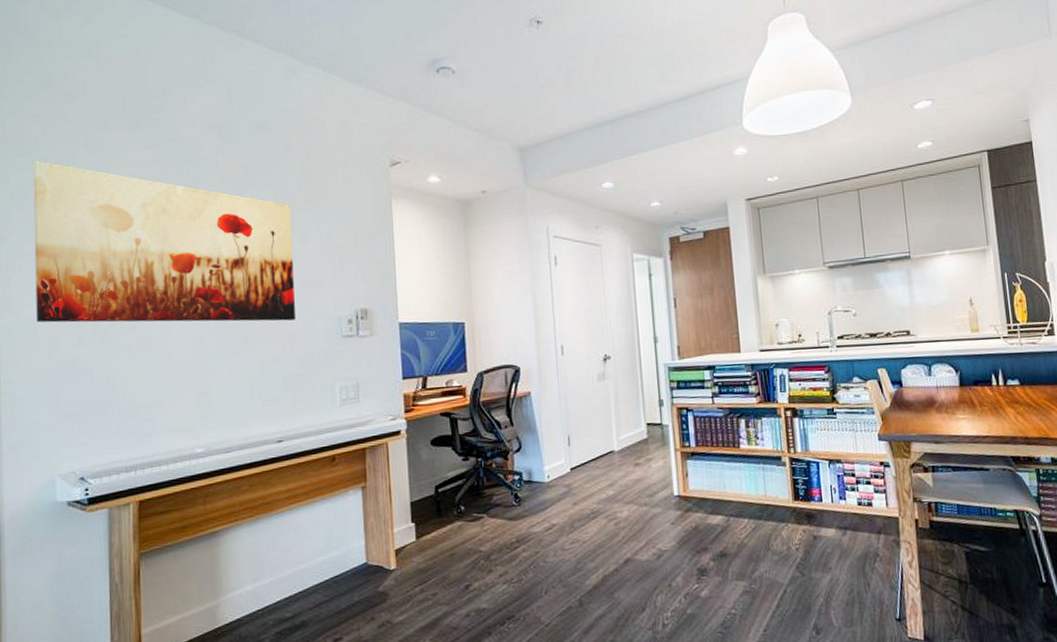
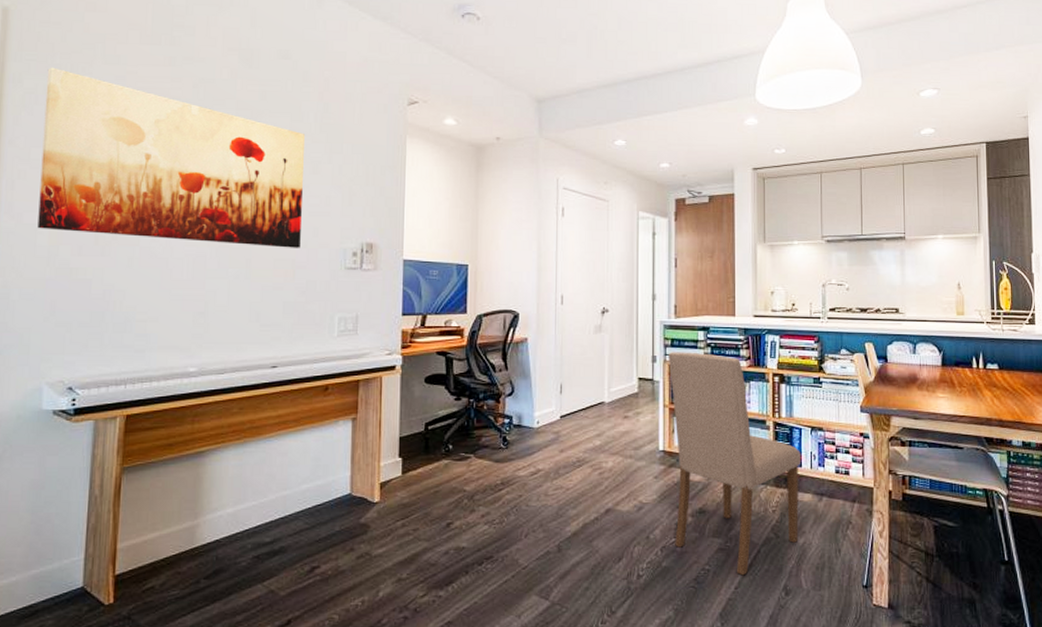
dining chair: none [675,392,825,618] -> present [668,352,802,576]

